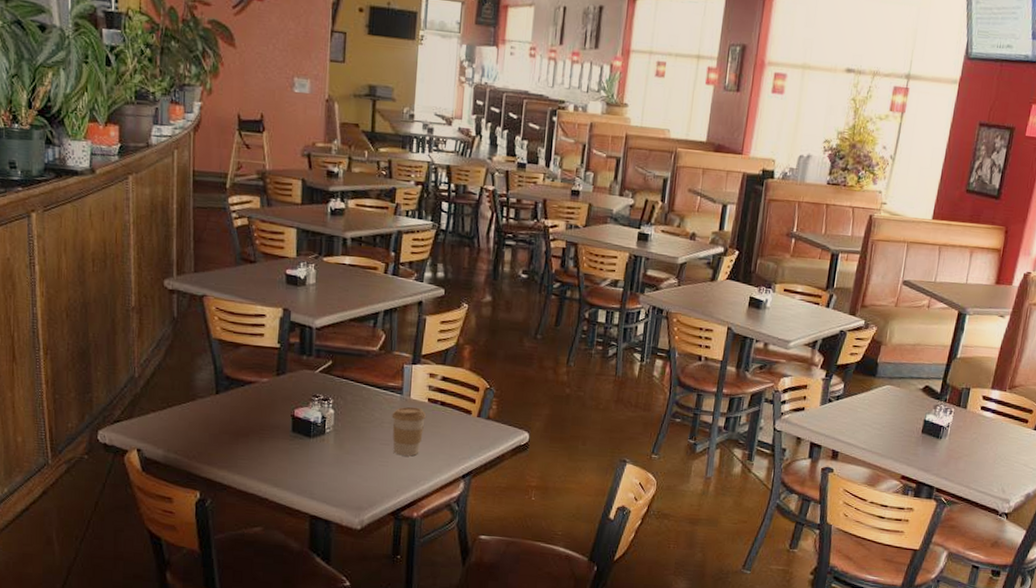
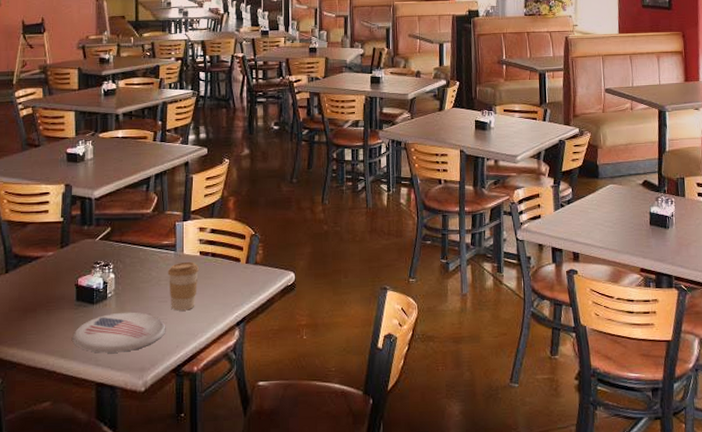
plate: none [286,449,387,489] -> present [72,312,166,353]

